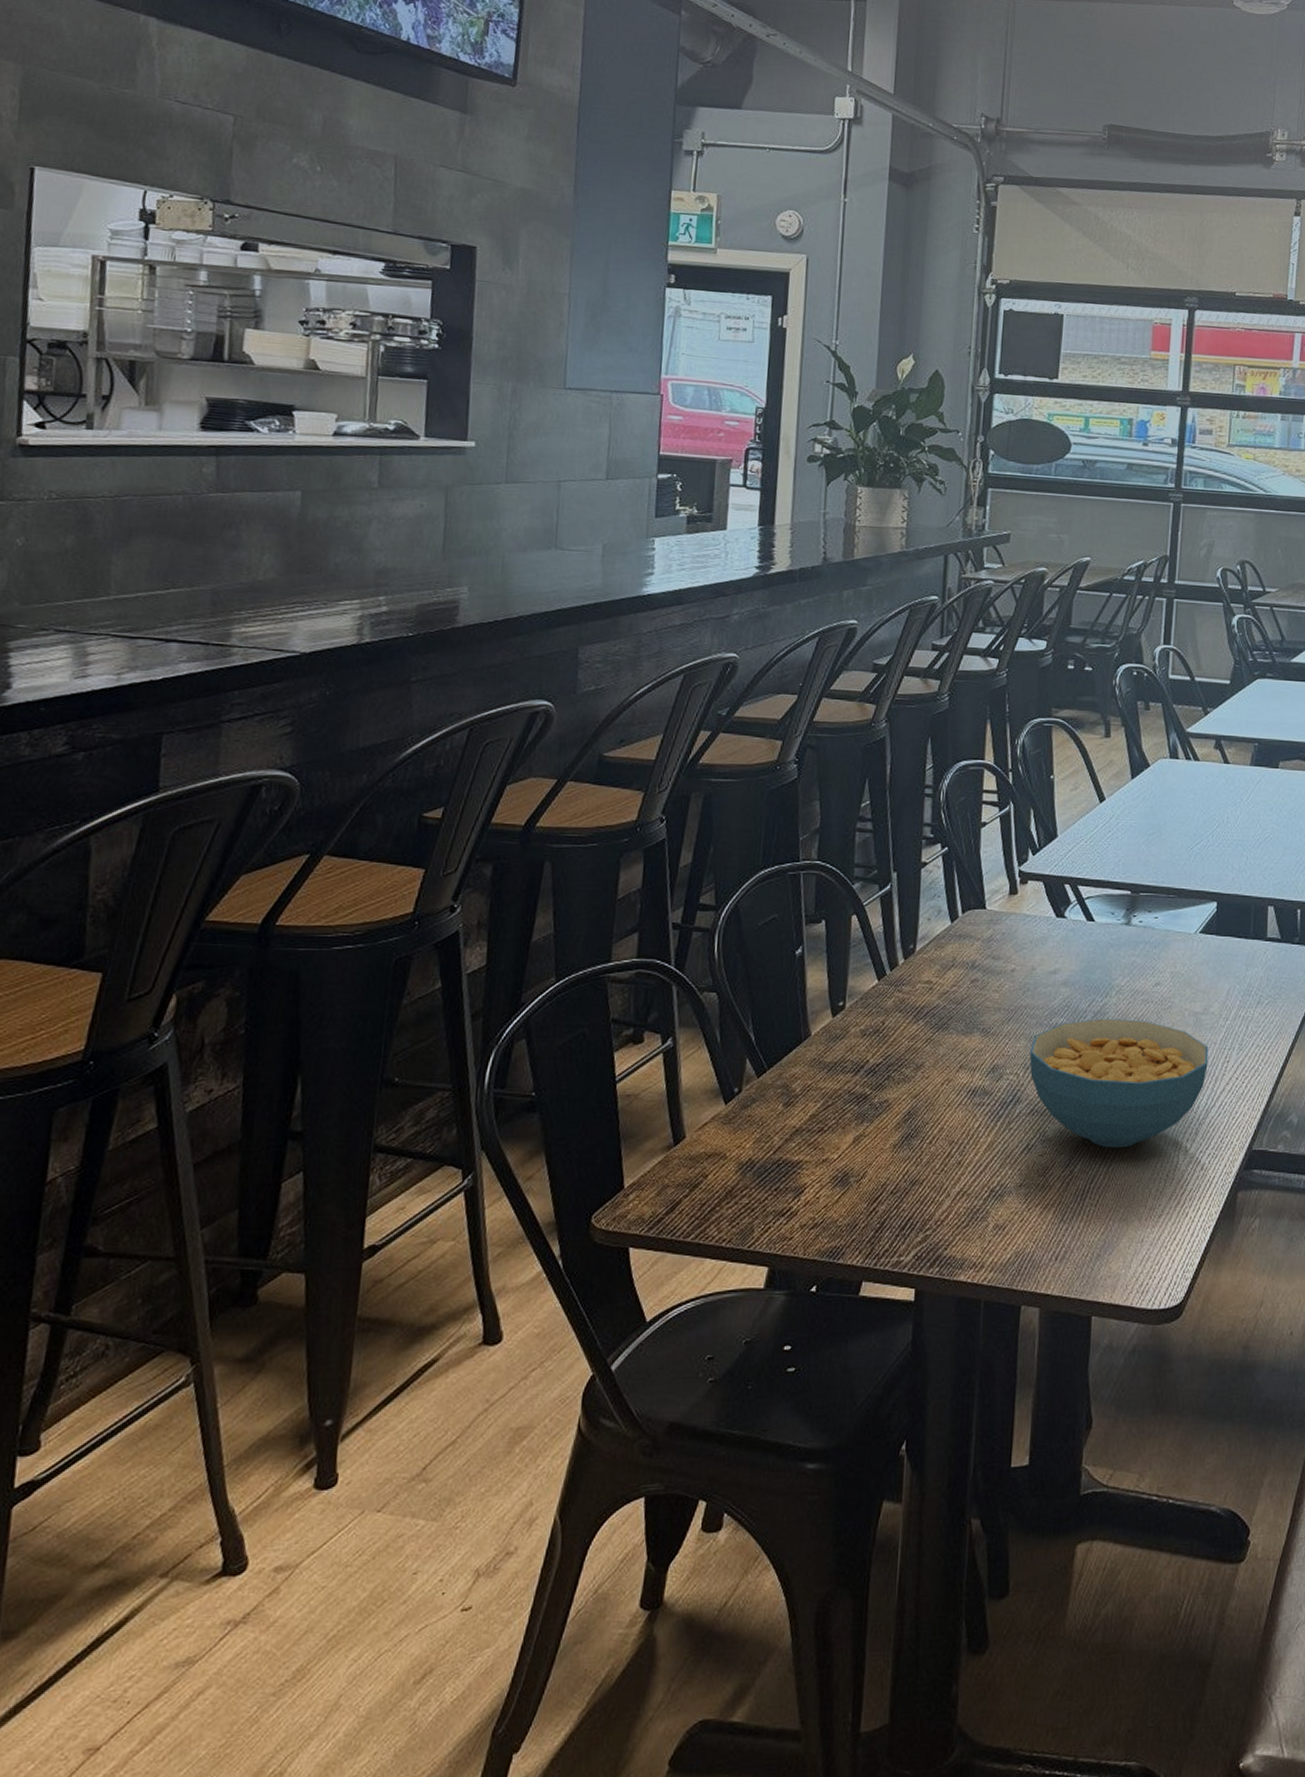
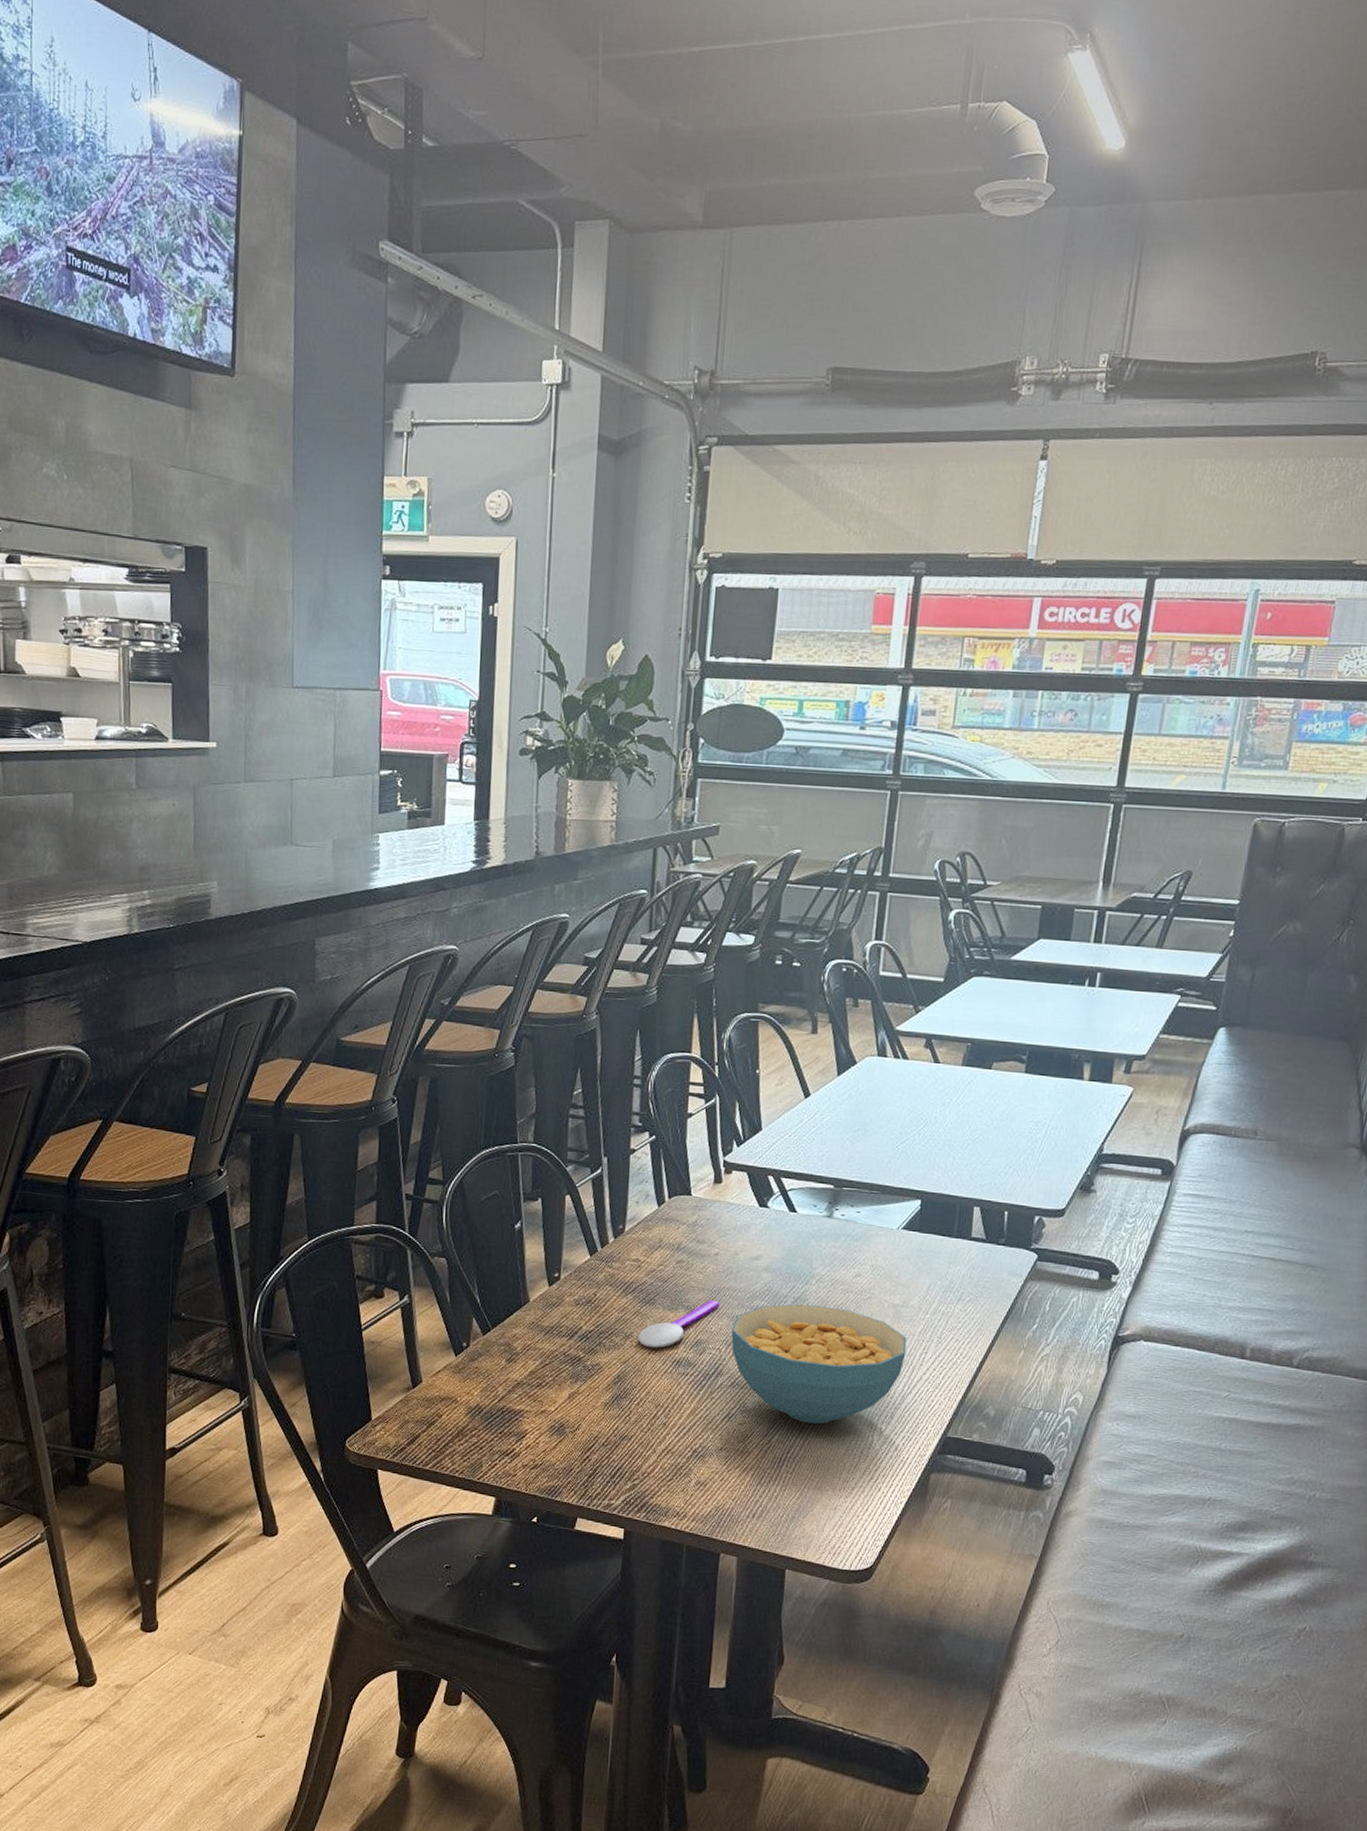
spoon: none [929,1020,1017,1078] -> present [637,1299,719,1348]

